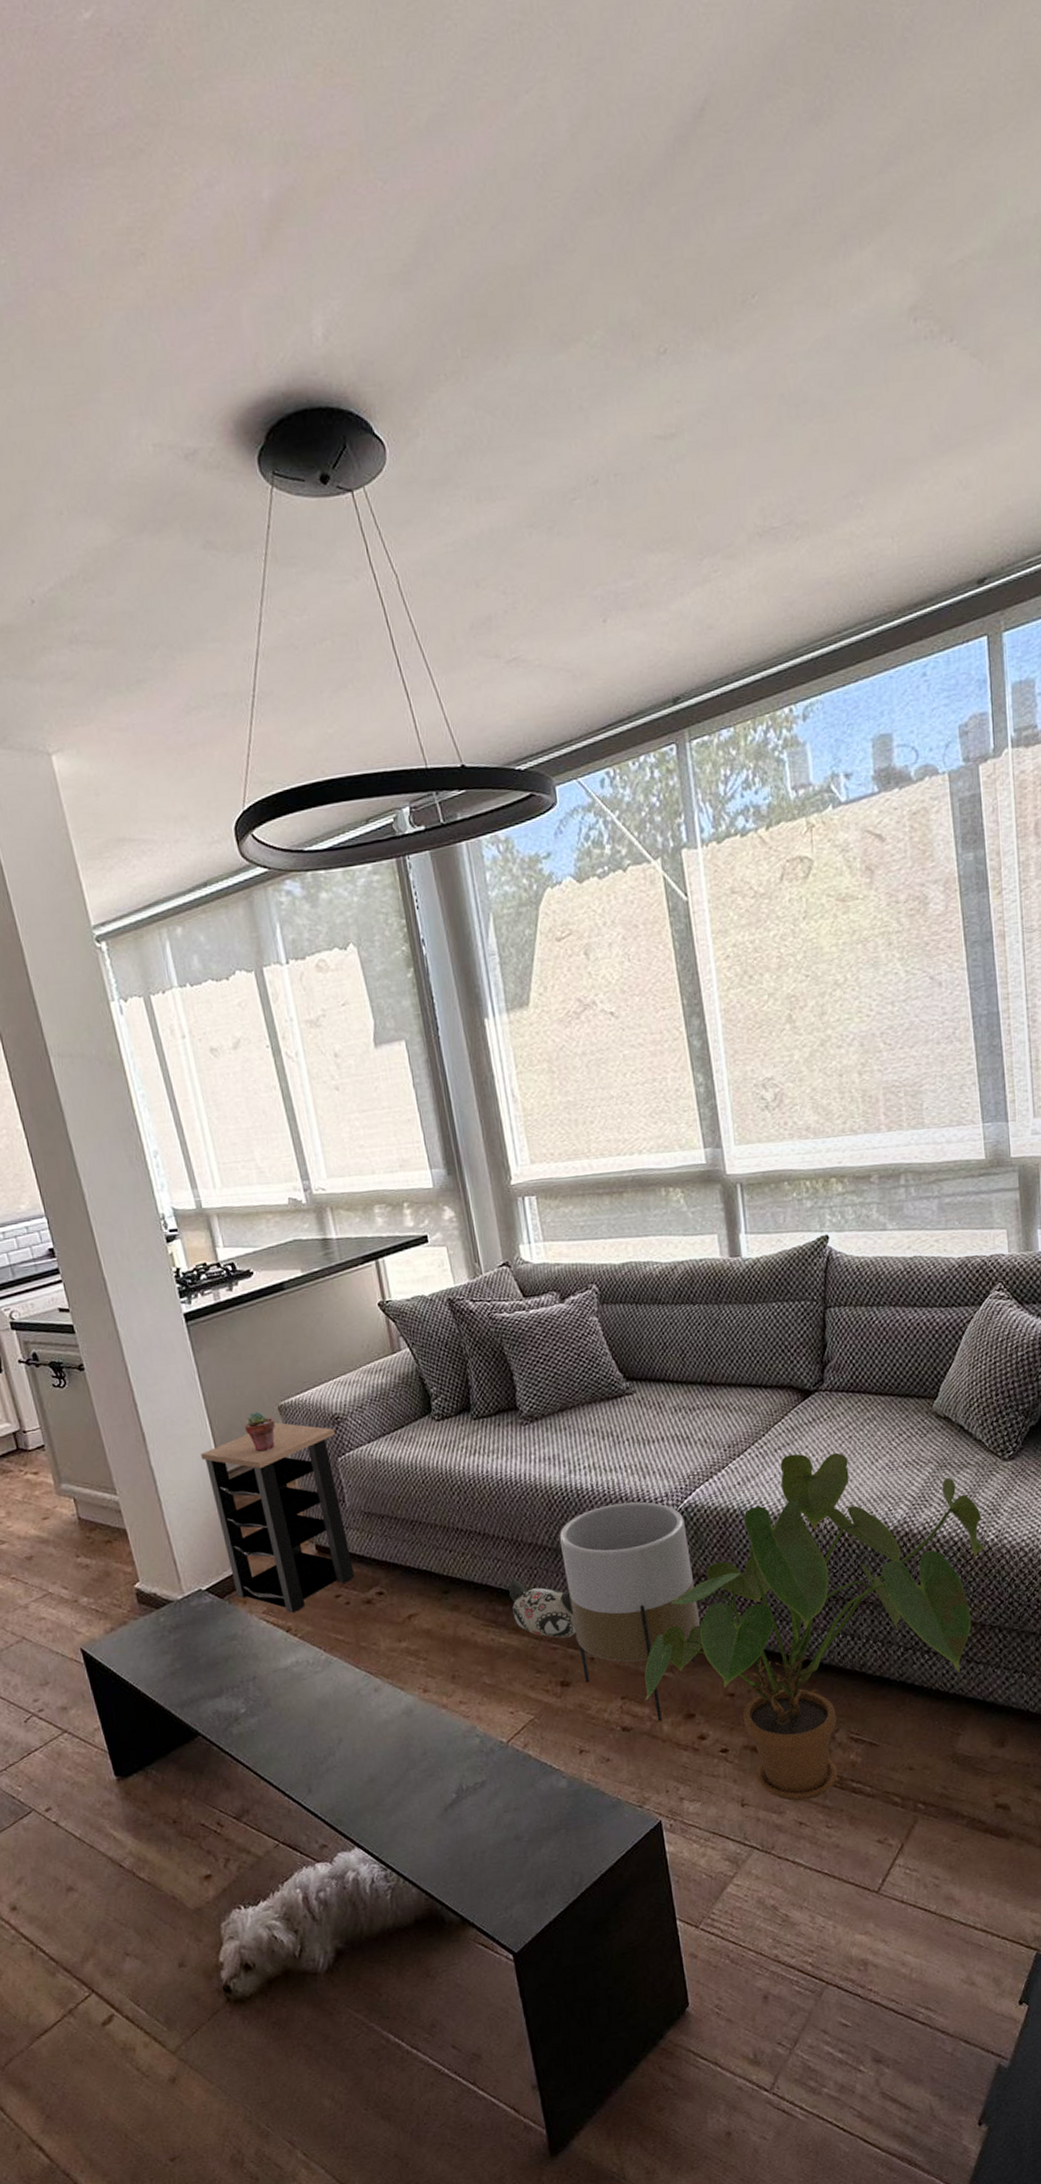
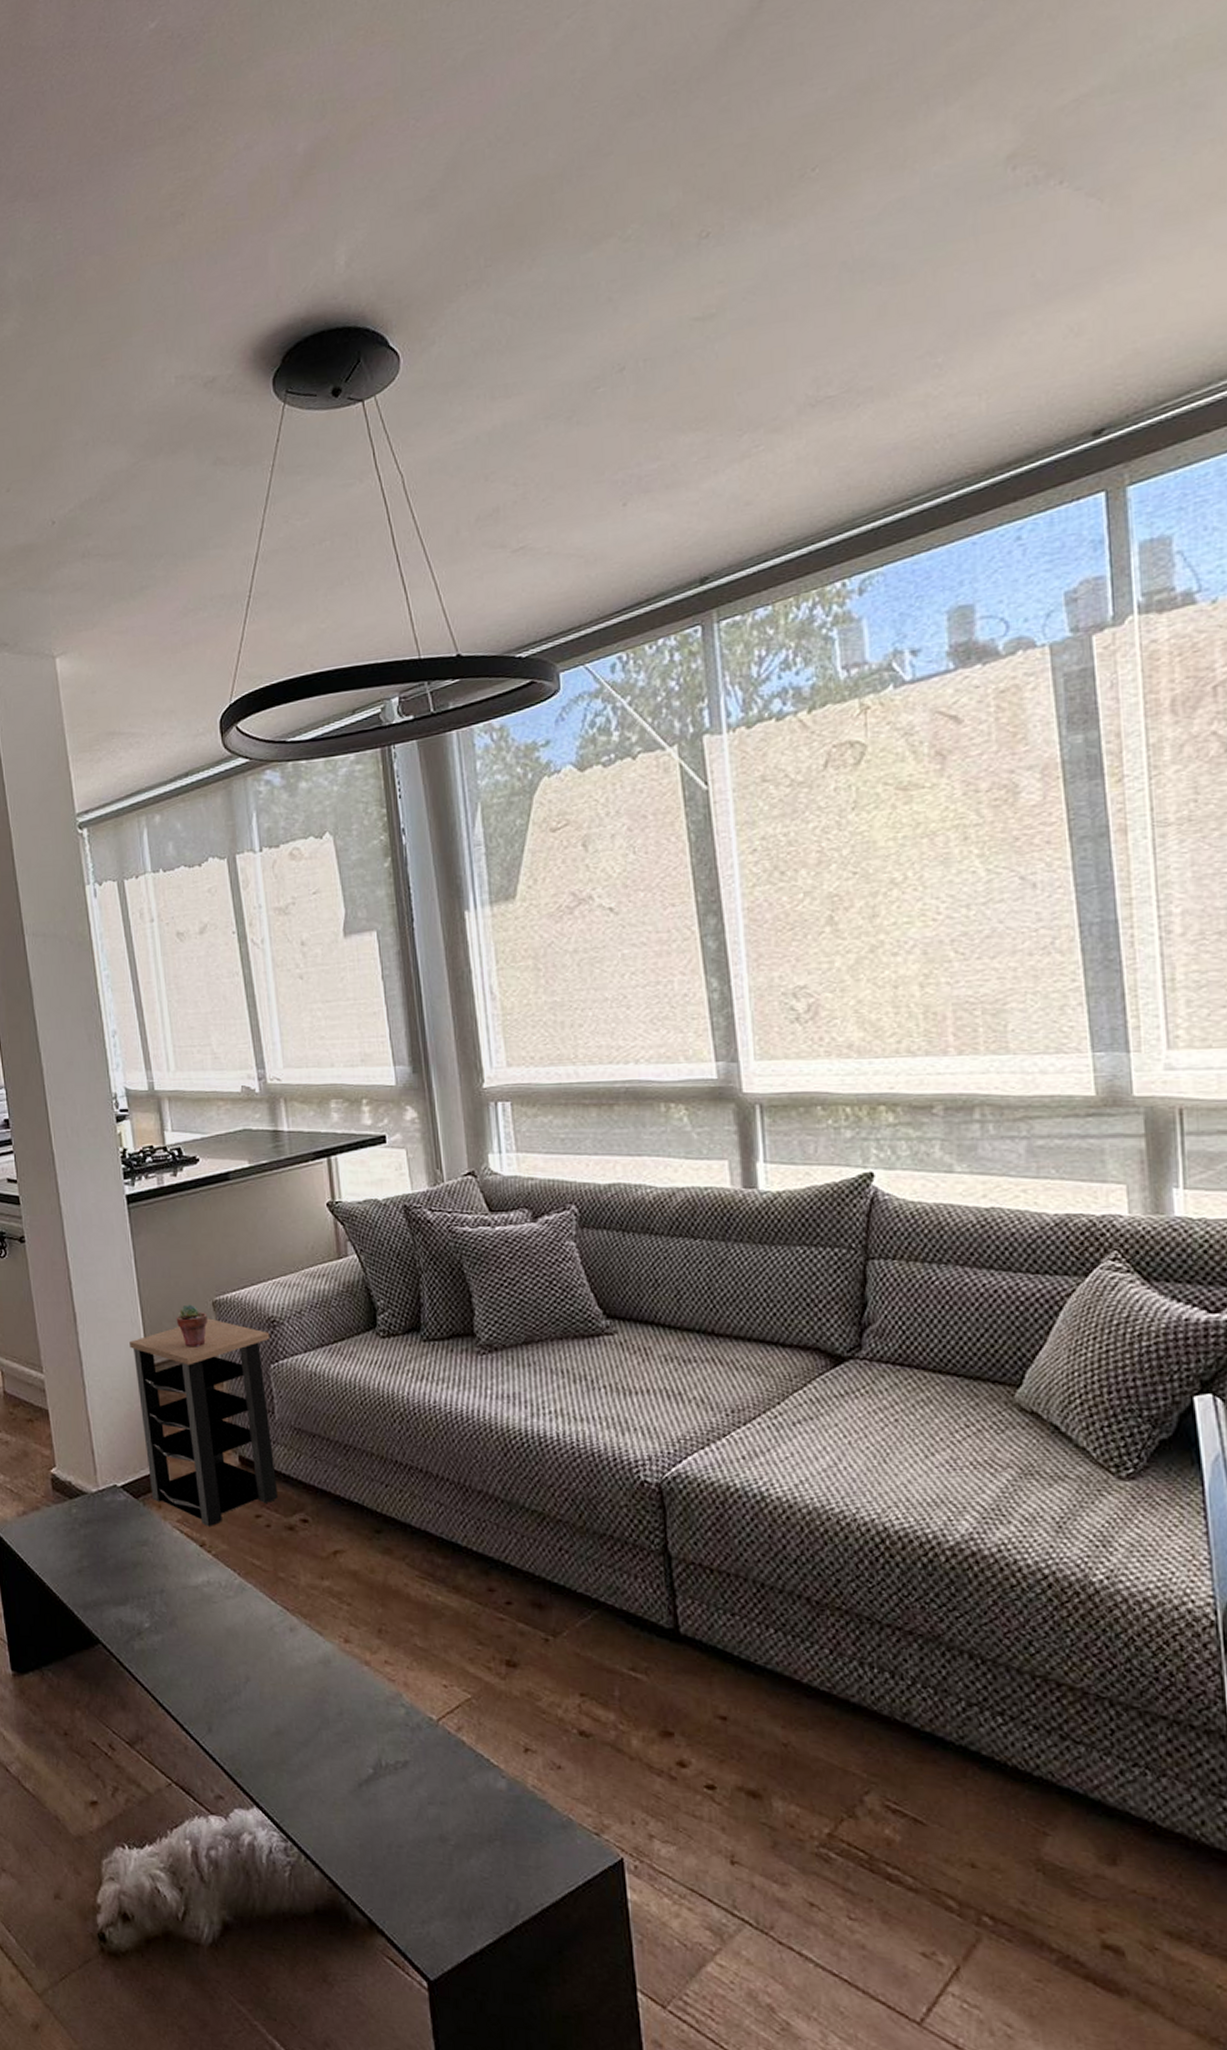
plush toy: present [509,1578,576,1639] -> none [451,1529,529,1609]
planter: present [559,1501,700,1722] -> none [514,1459,685,1733]
house plant: present [644,1452,985,1801] -> none [611,1431,1089,1876]

